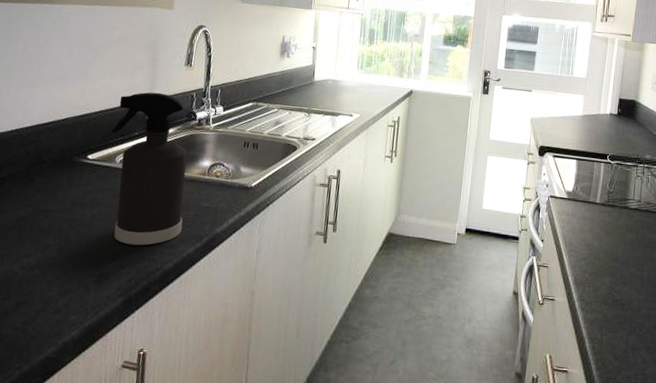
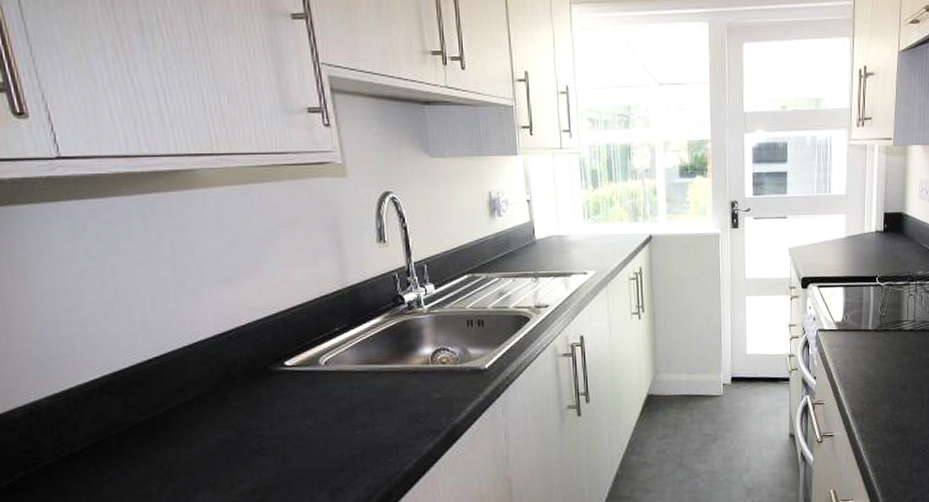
spray bottle: present [111,92,188,246] -> none [306,278,415,452]

